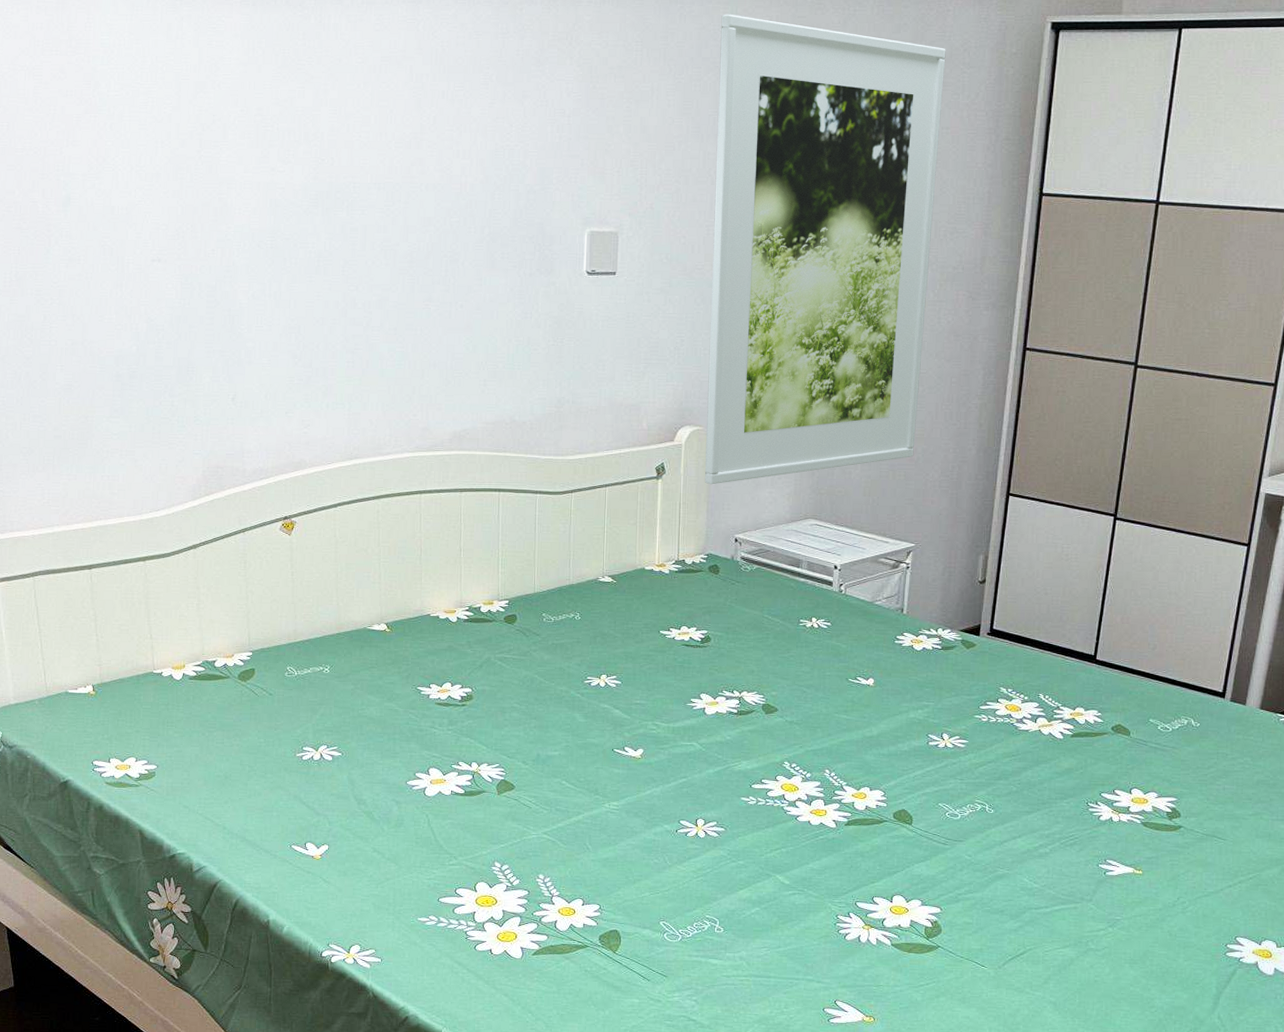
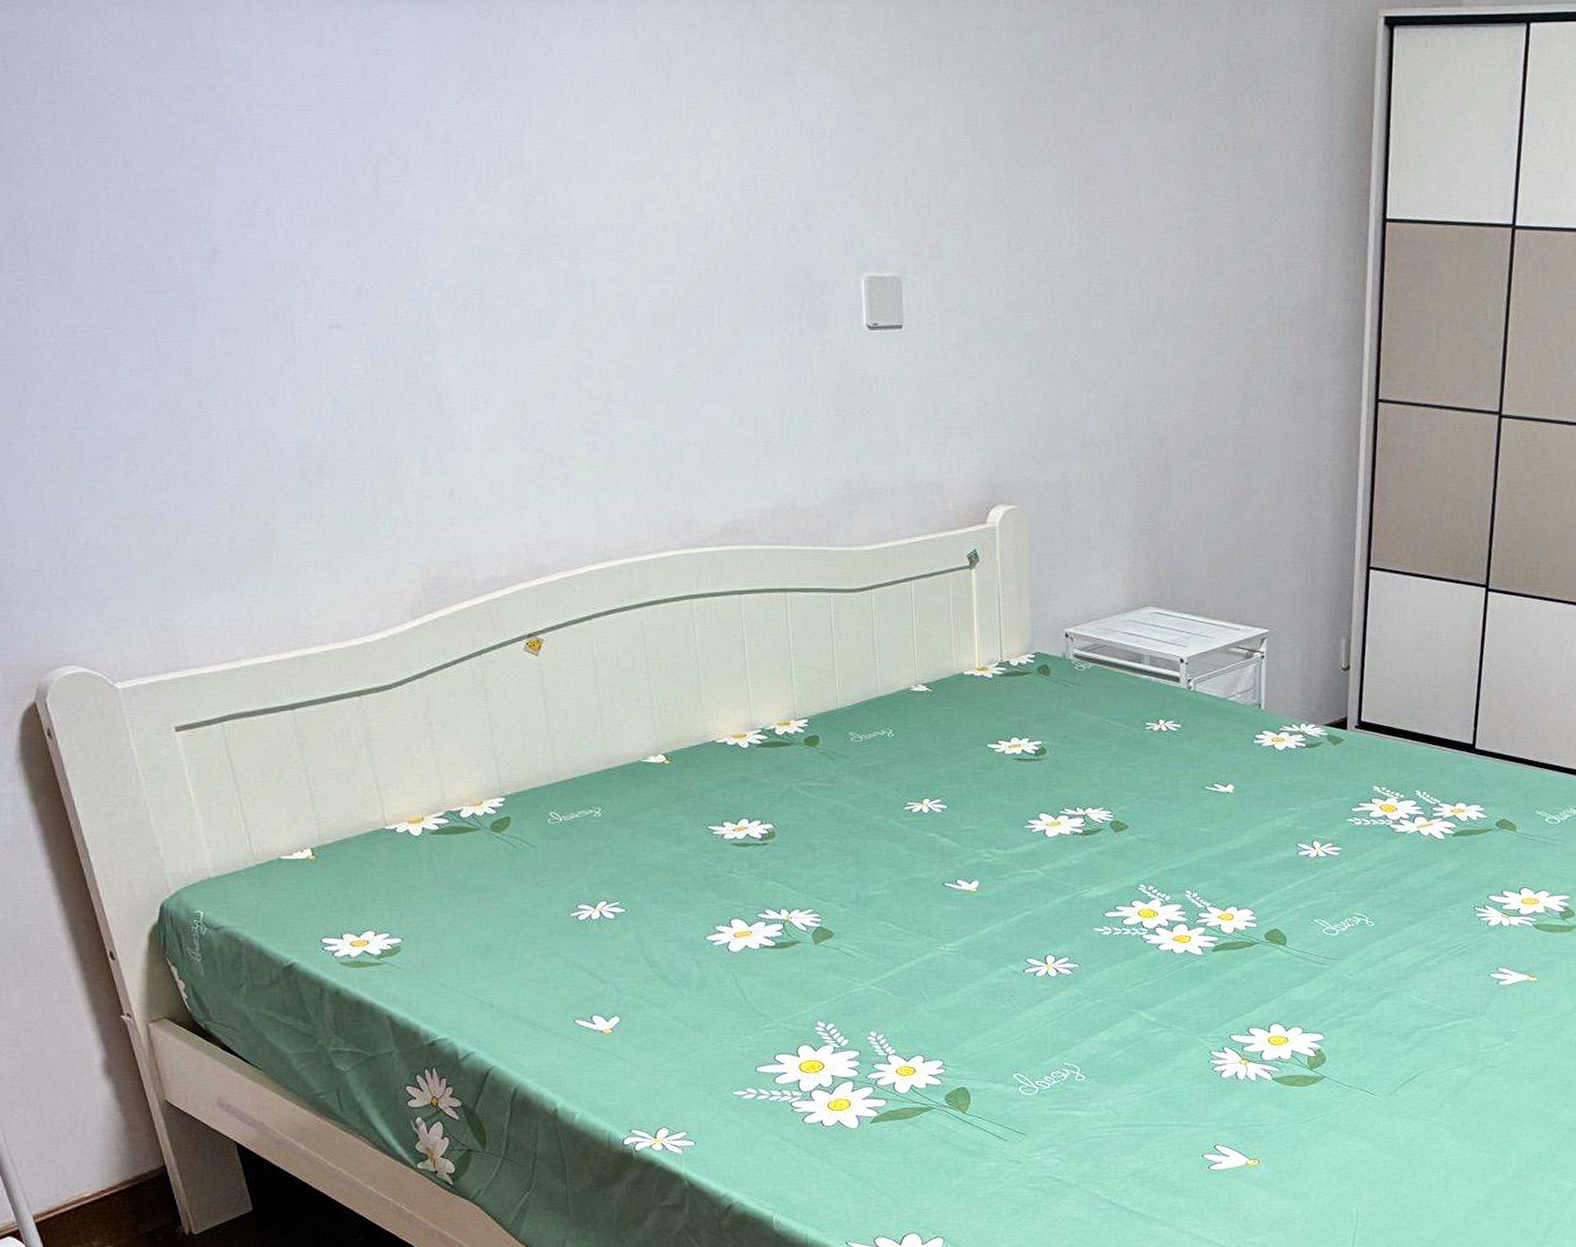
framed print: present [704,14,946,485] -> none [1003,9,1268,573]

